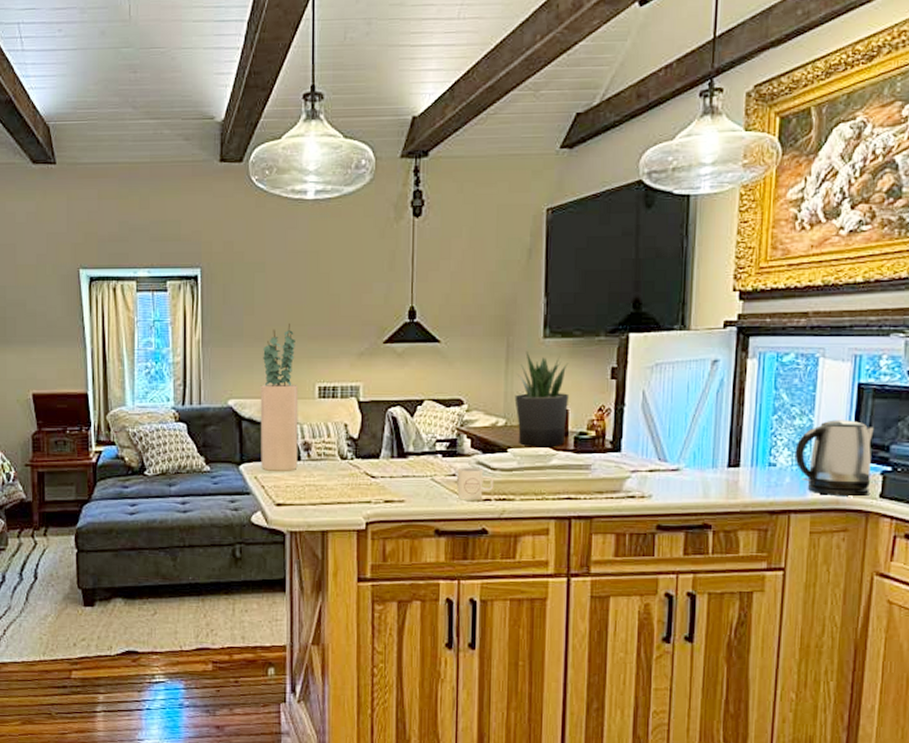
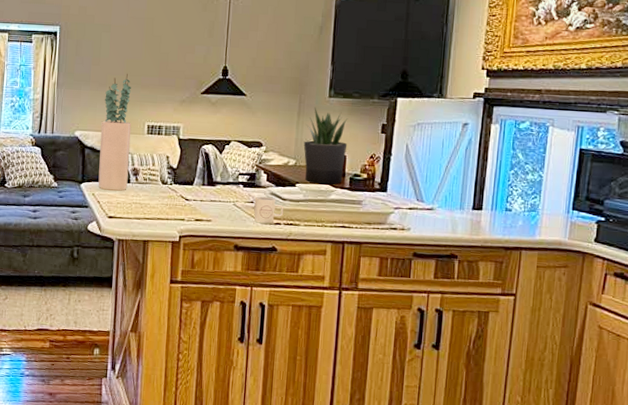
kettle: present [795,420,874,497] -> none [527,177,591,240]

